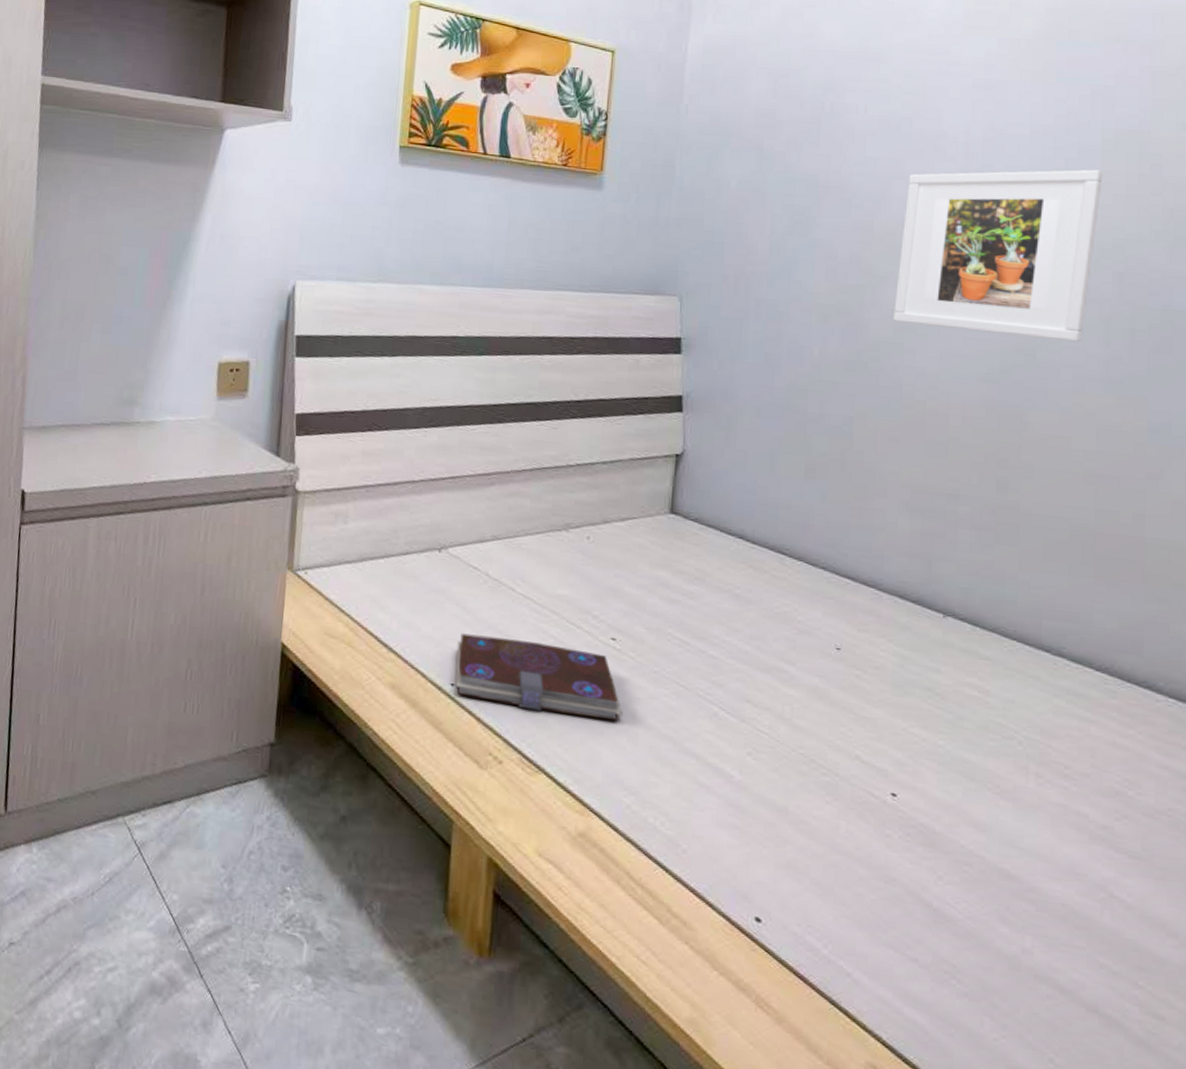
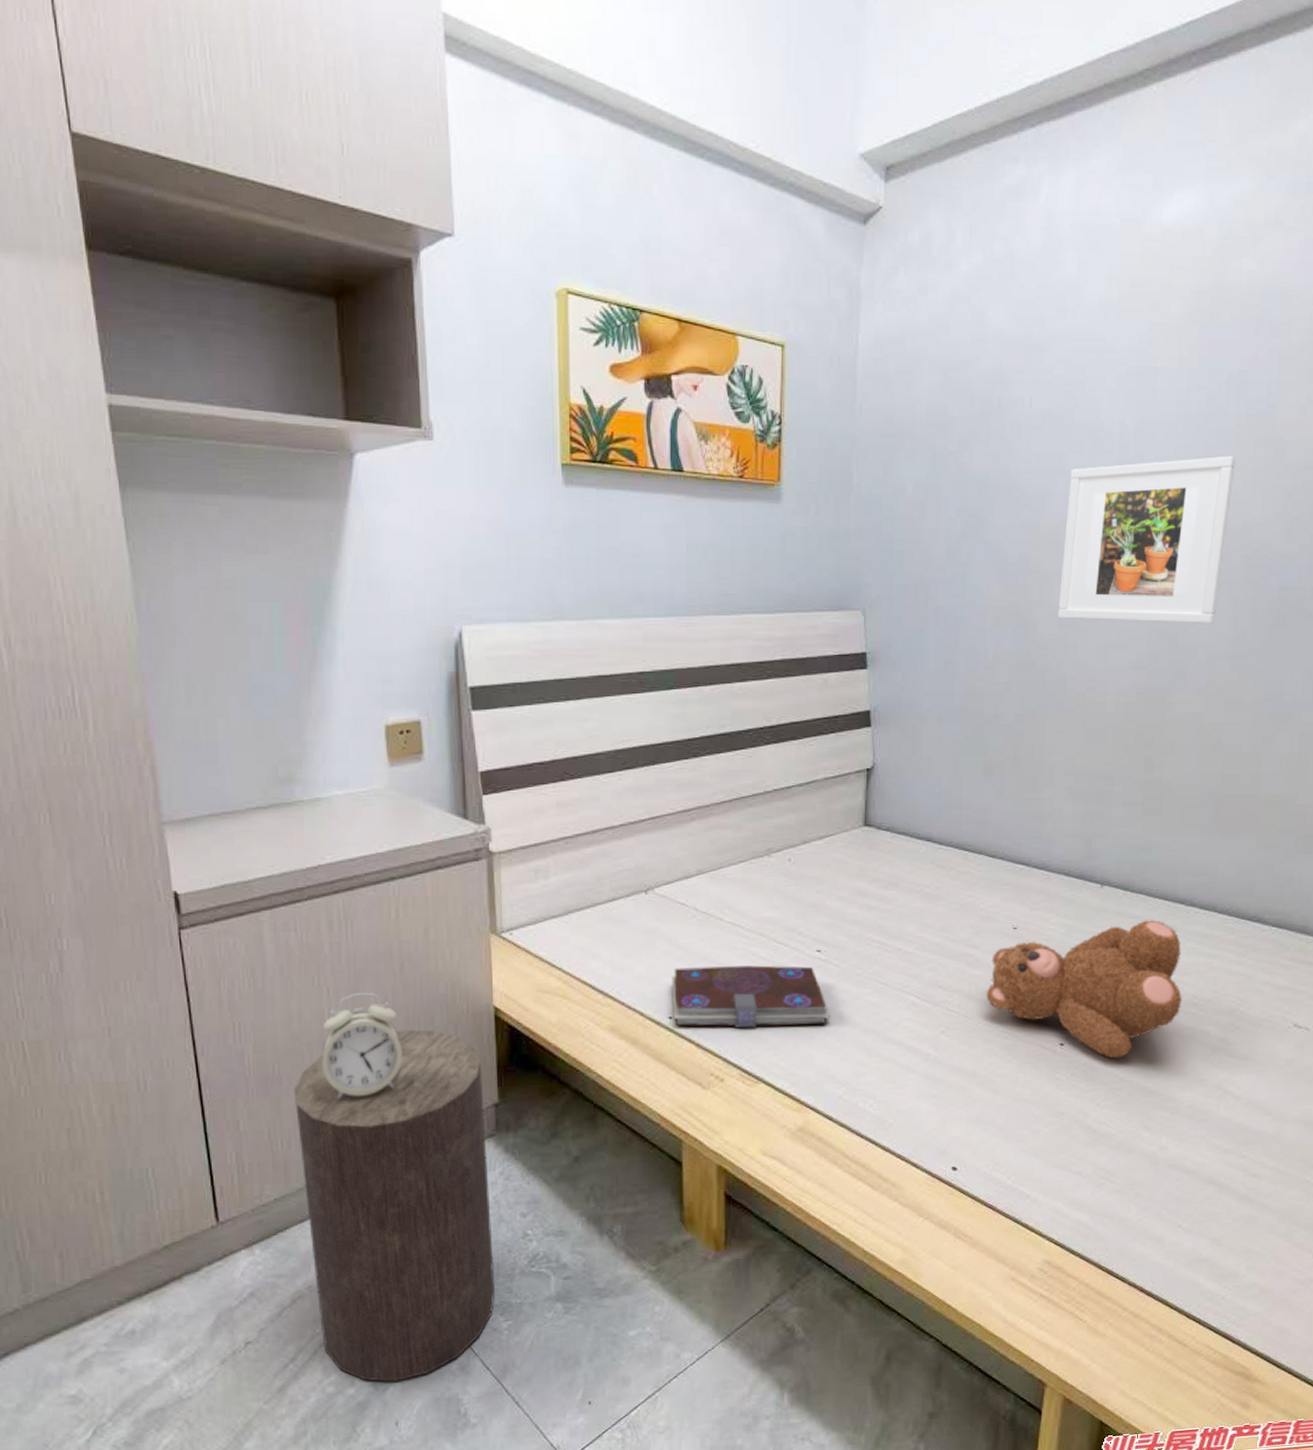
stool: none [78,651,263,1023] -> present [293,1029,496,1382]
alarm clock: none [119,608,193,711] -> present [322,992,402,1099]
teddy bear: none [802,663,1050,826] -> present [986,920,1183,1059]

